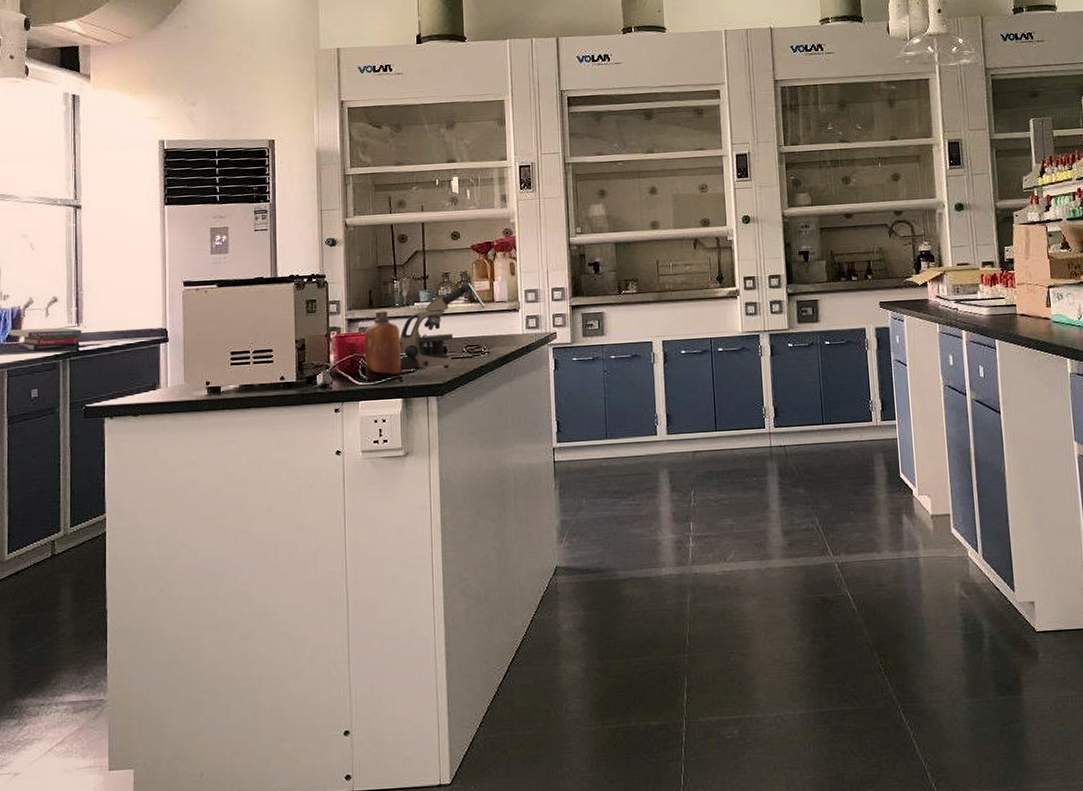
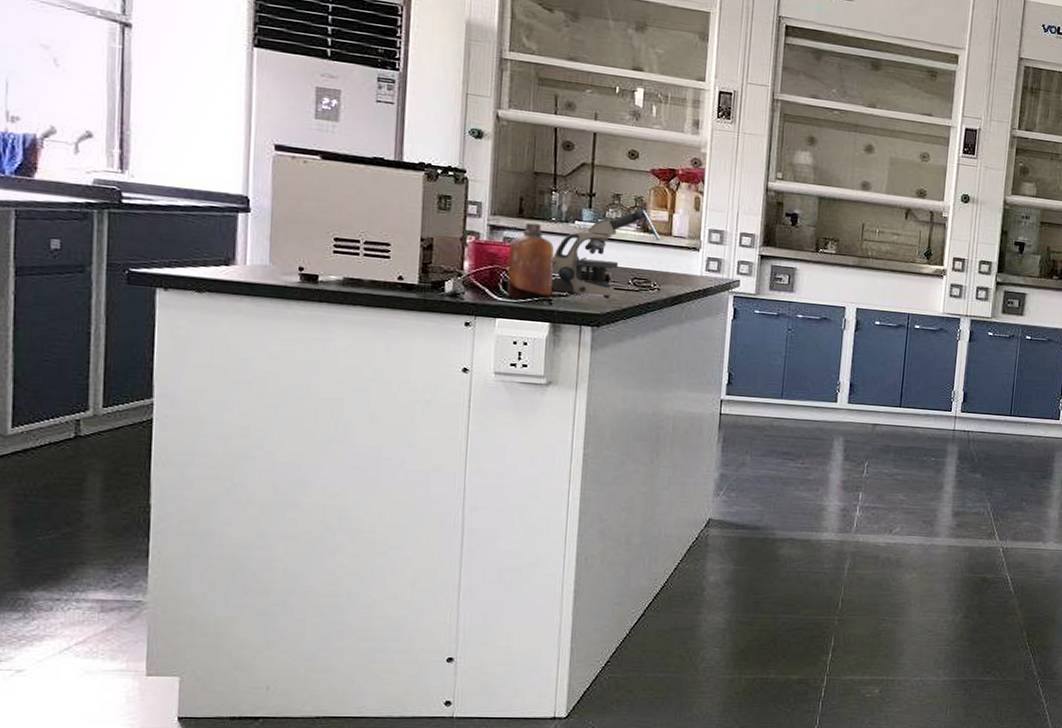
books: present [9,327,82,351] -> none [18,161,128,200]

